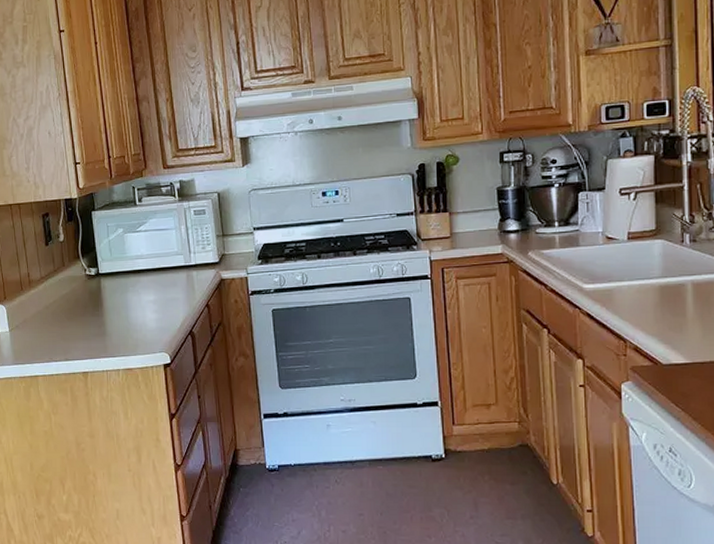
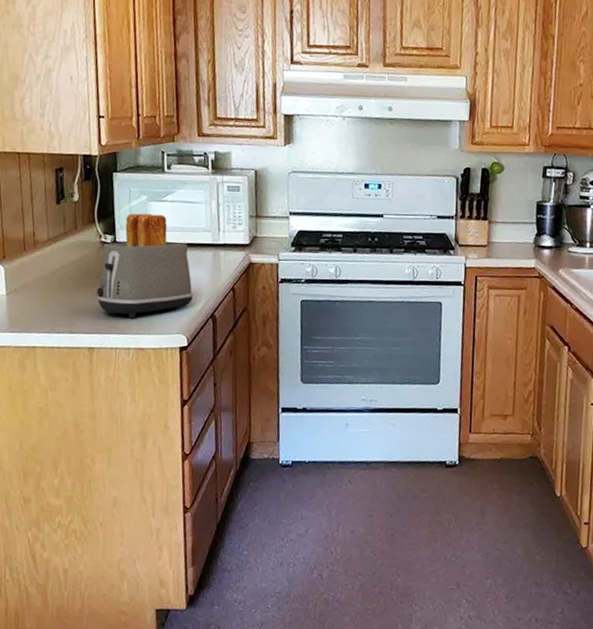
toaster: none [86,244,172,342] -> present [97,213,194,319]

